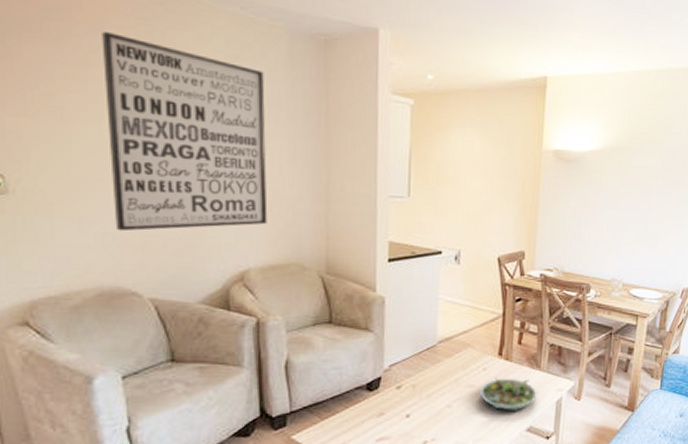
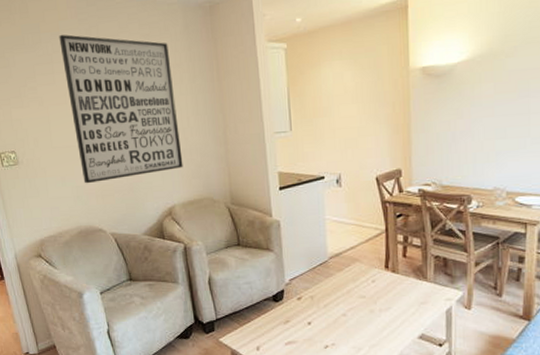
succulent planter: present [480,378,537,411] -> none [371,289,426,320]

